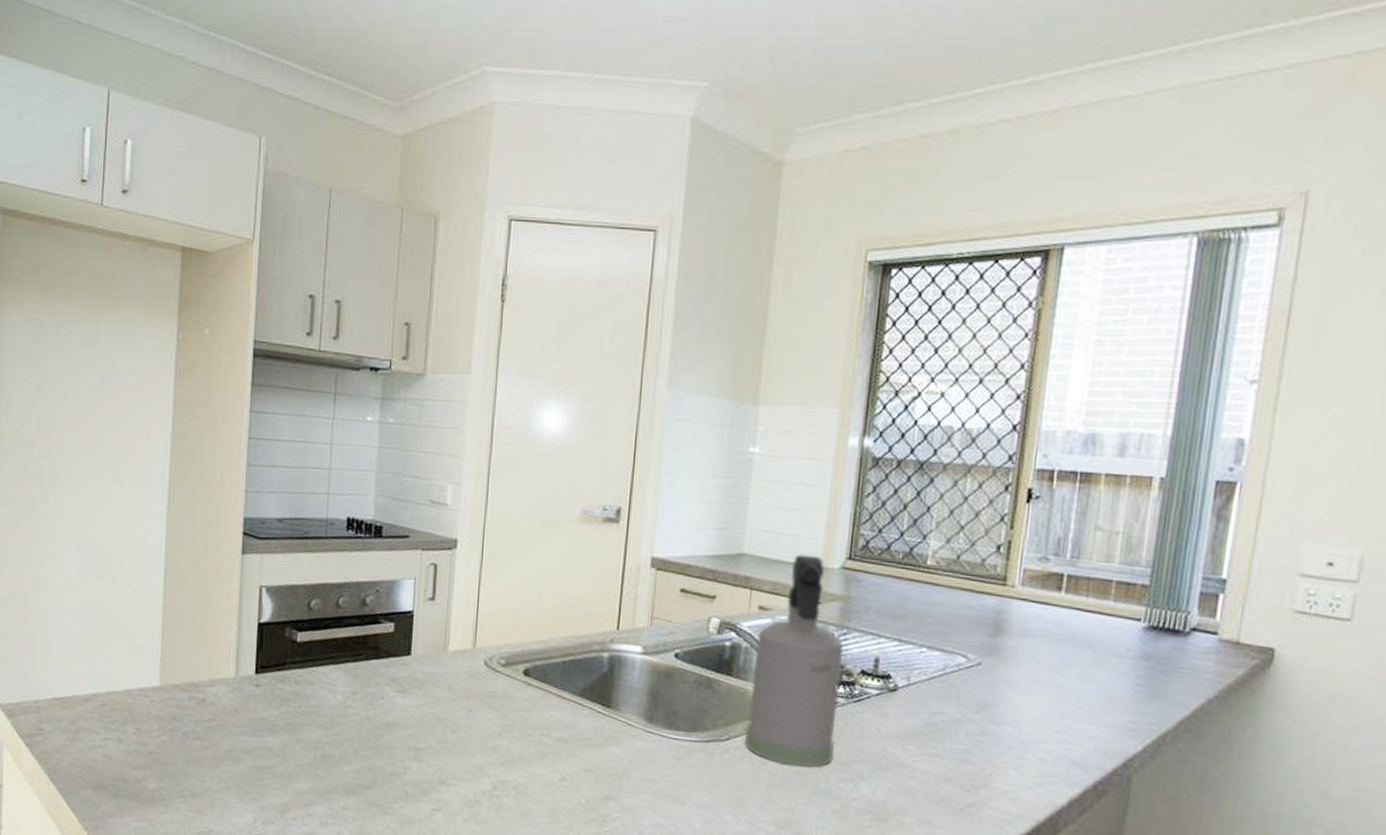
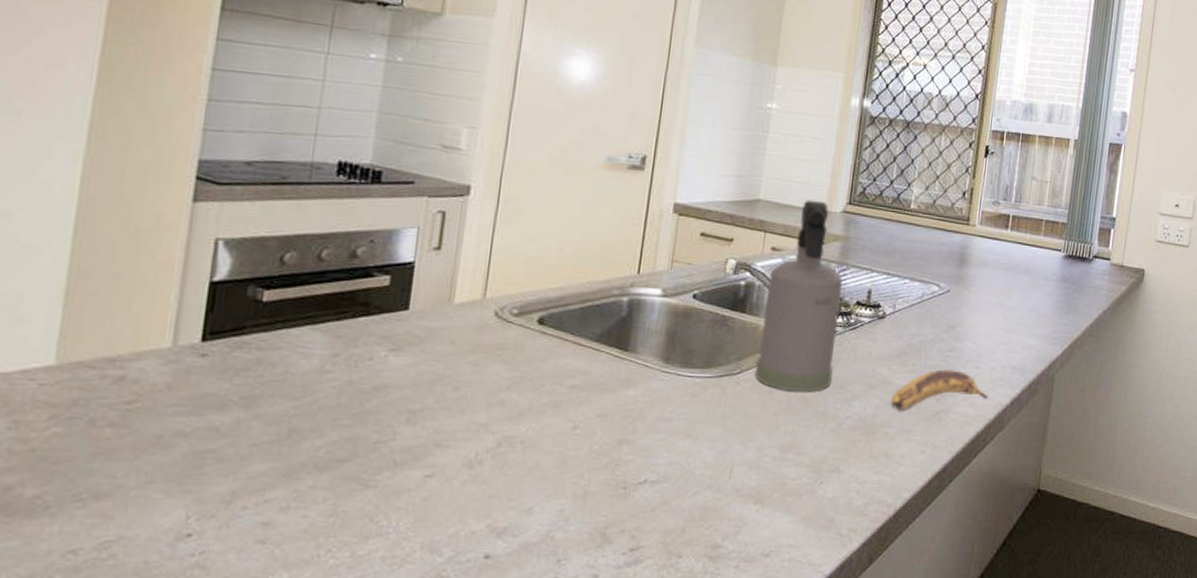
banana: none [906,755,1037,798] -> present [890,368,989,410]

